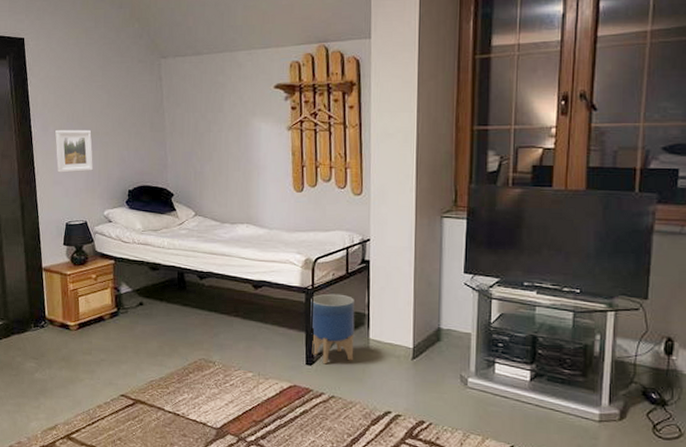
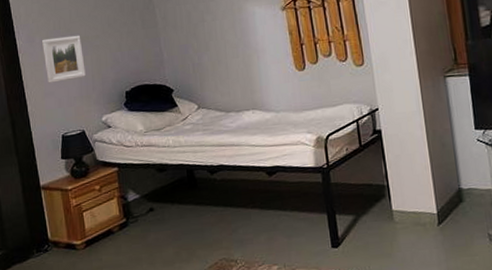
planter: present [310,293,355,365] -> none [328,168,380,245]

